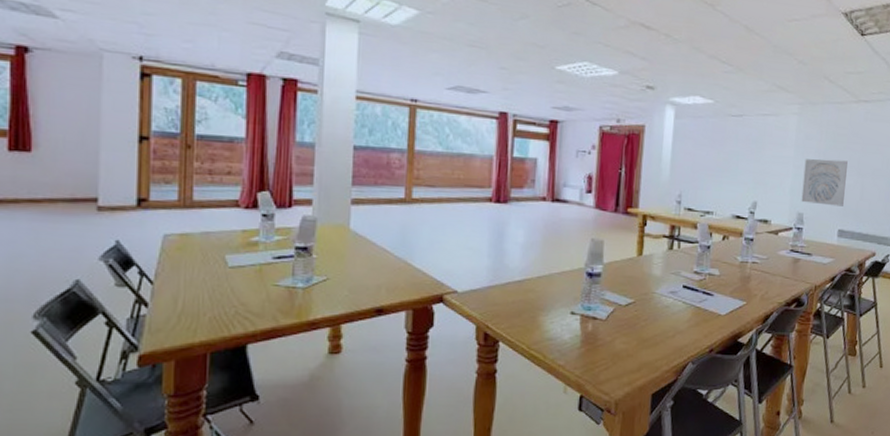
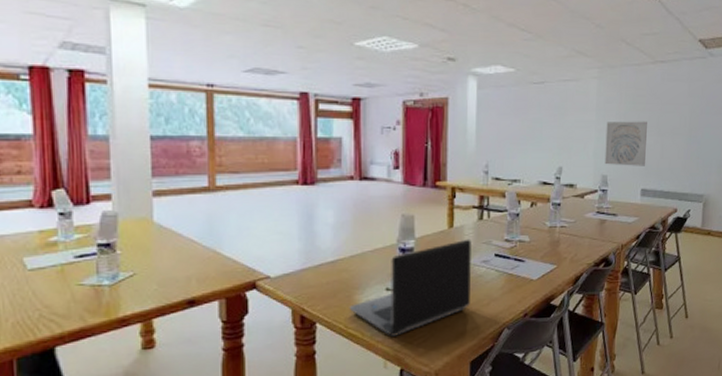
laptop computer: none [532,268,660,361] -> present [349,239,471,336]

